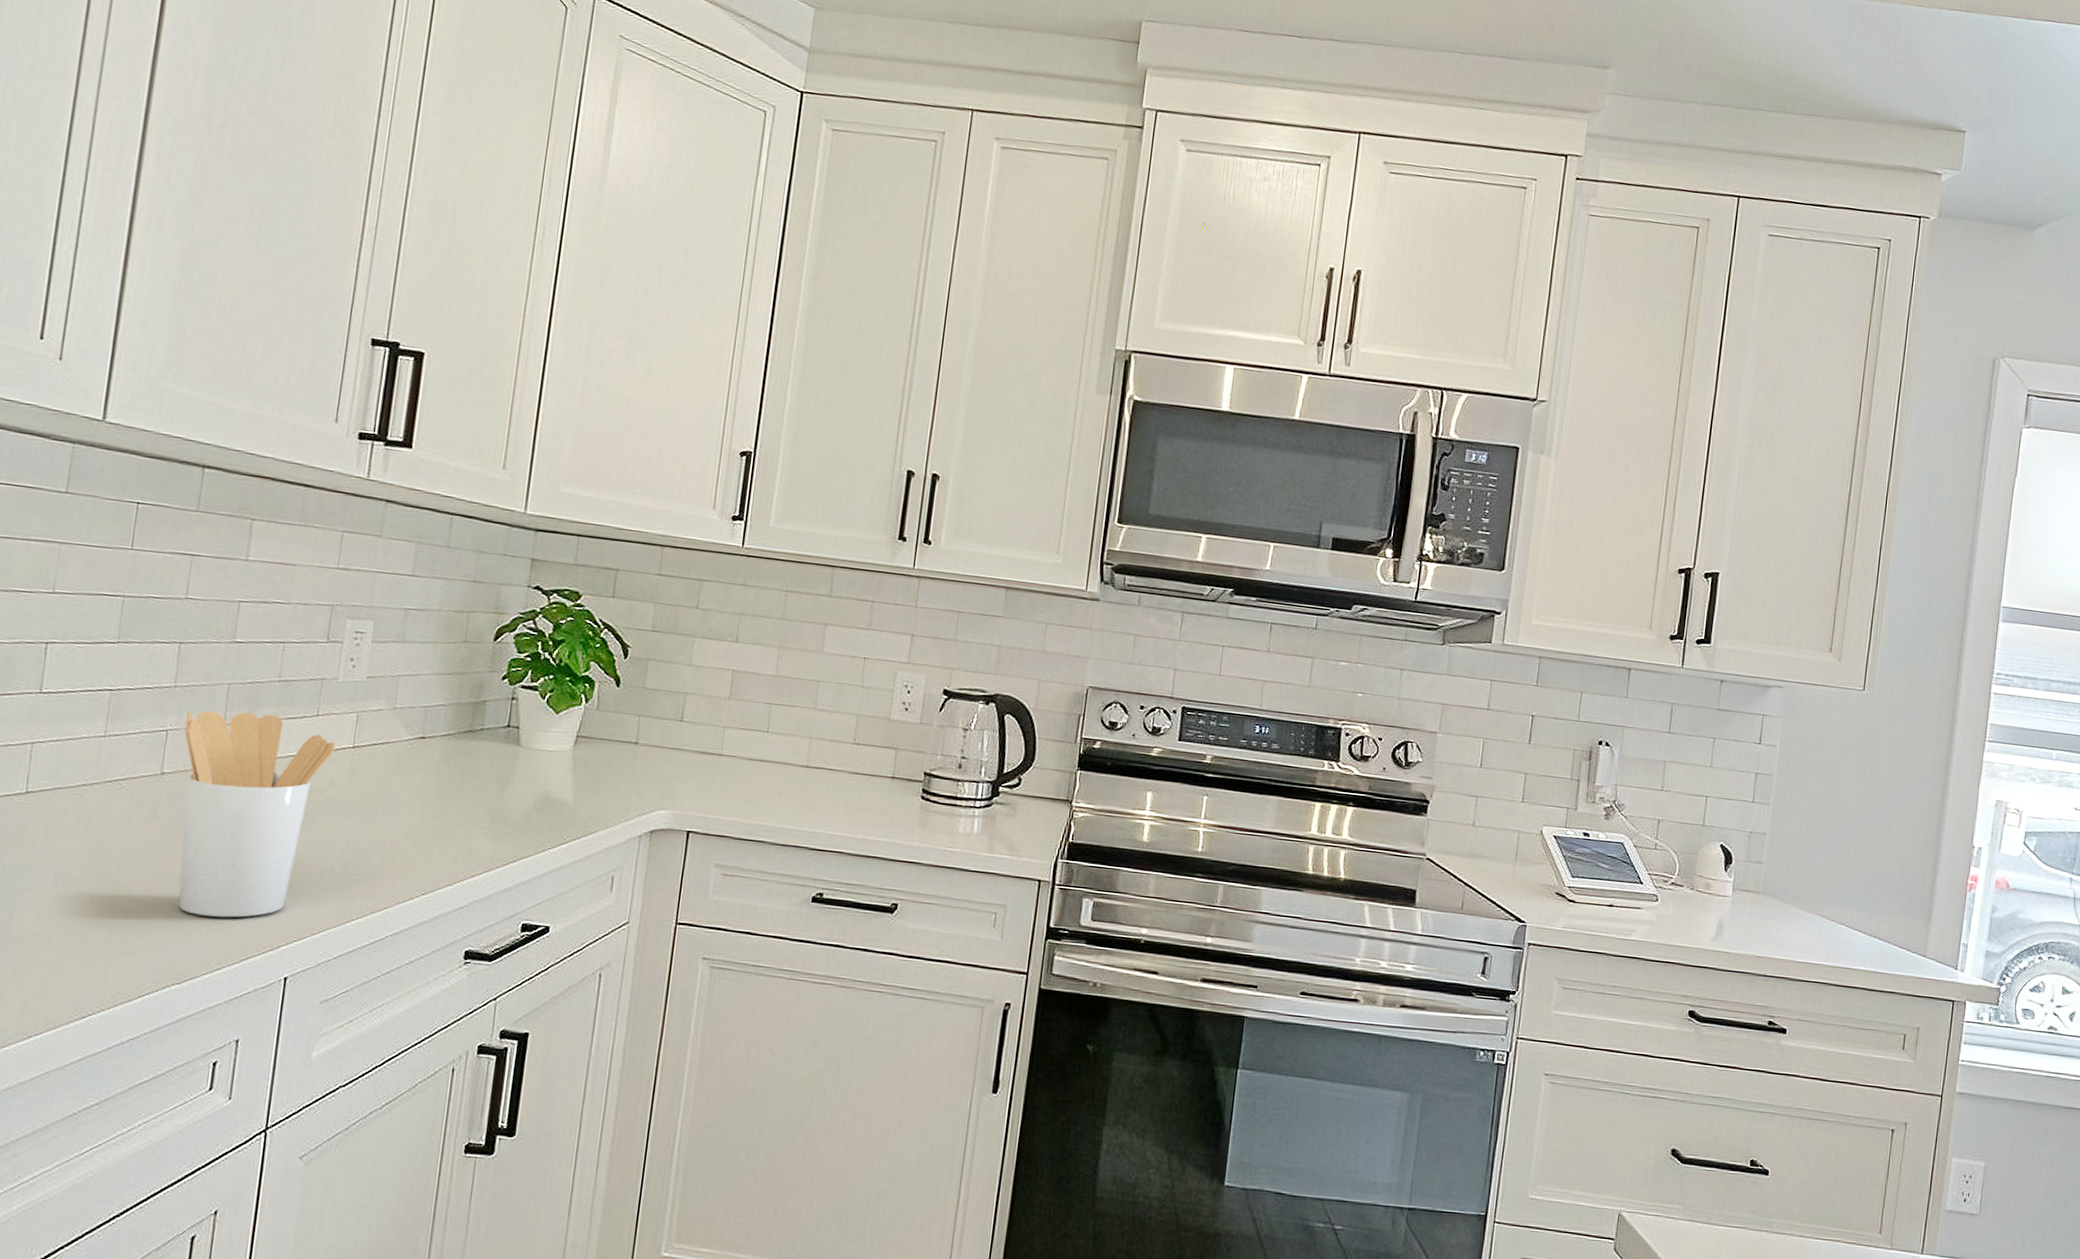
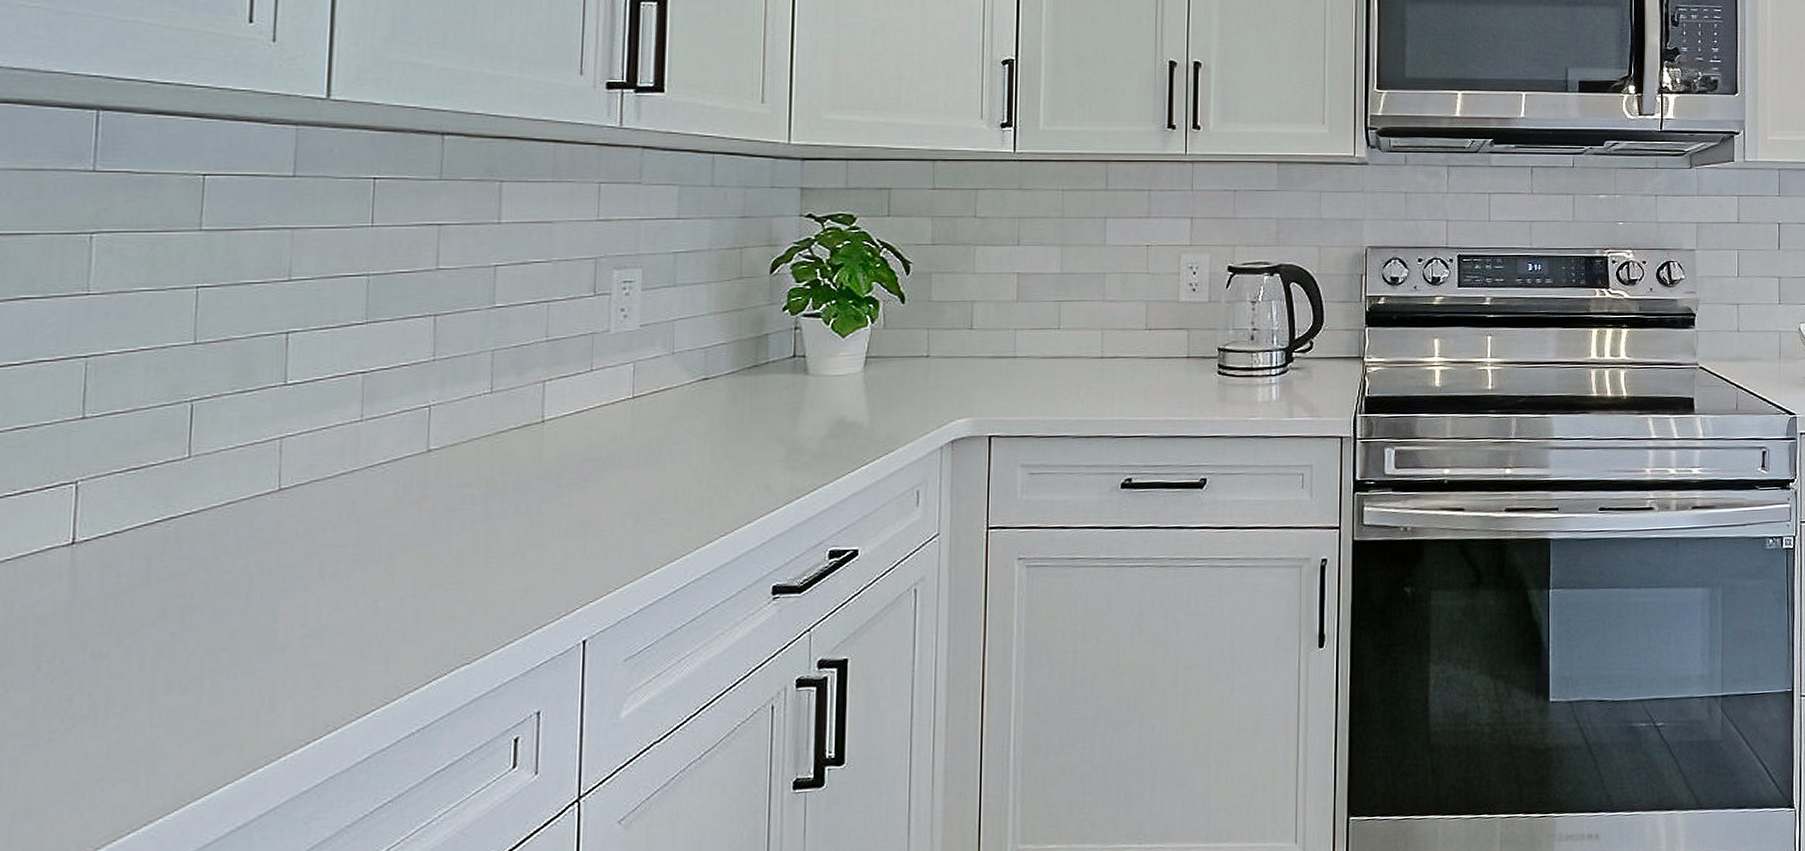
utensil holder: present [178,710,336,918] -> none [448,375,614,591]

